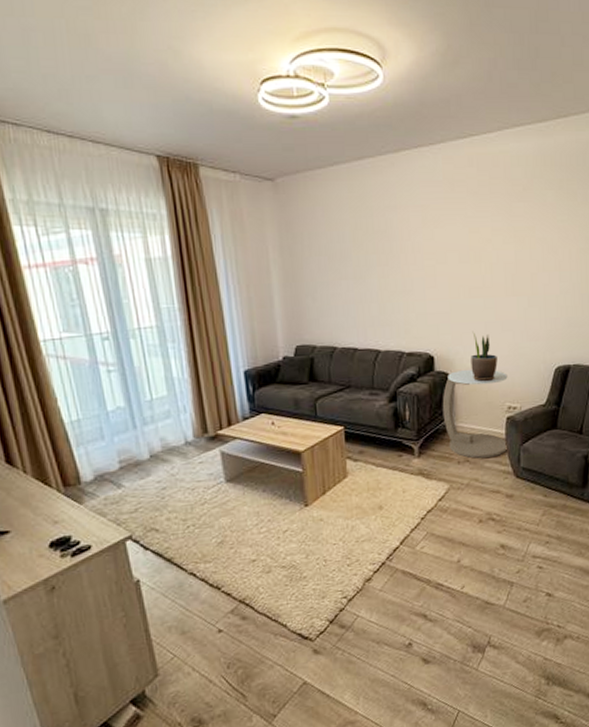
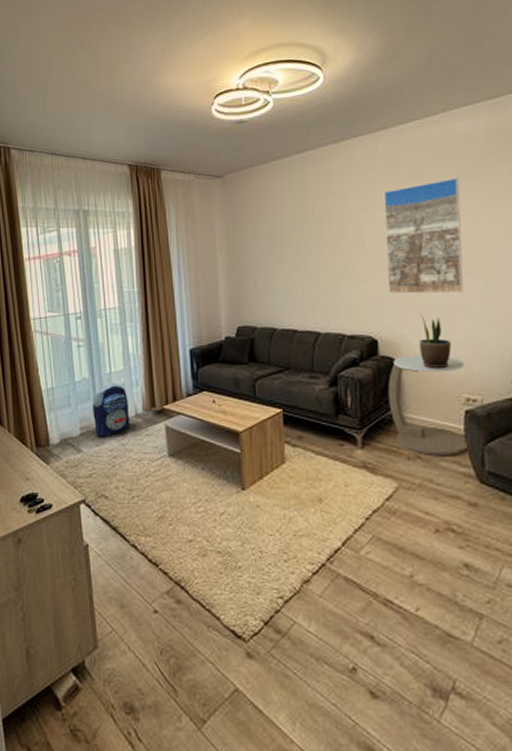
backpack: none [132,410,180,470] -> present [93,383,130,438]
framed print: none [441,198,511,312] -> present [383,177,464,294]

